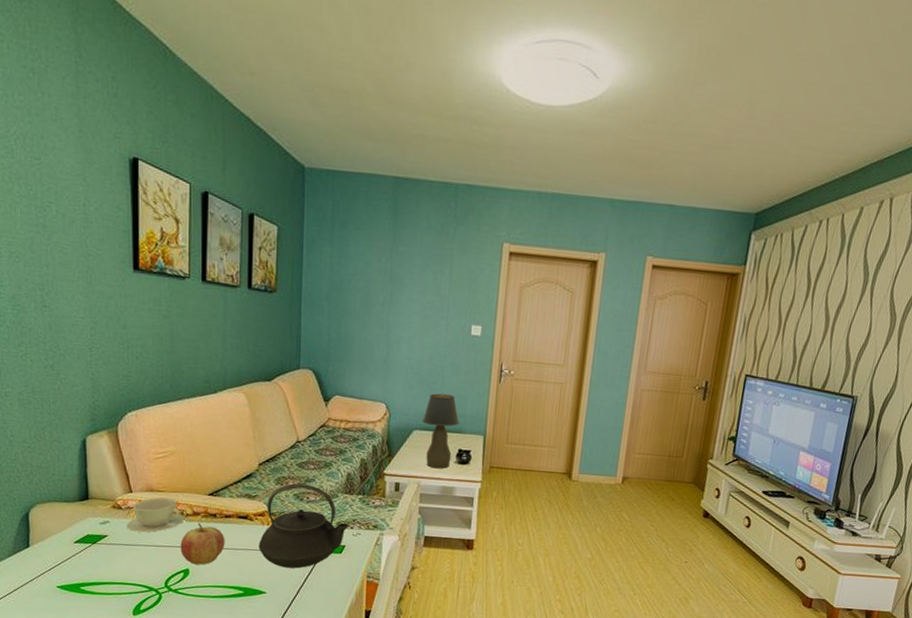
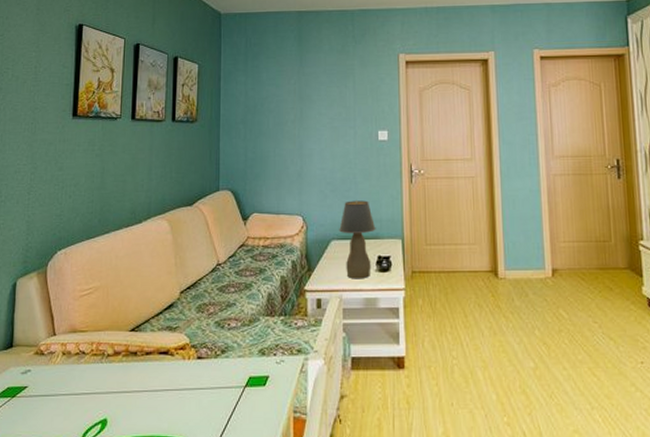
teacup: present [127,497,184,533] -> none [48,337,105,380]
fruit: present [180,523,225,565] -> none [99,364,145,413]
teapot: present [258,483,349,569] -> none [179,310,272,408]

